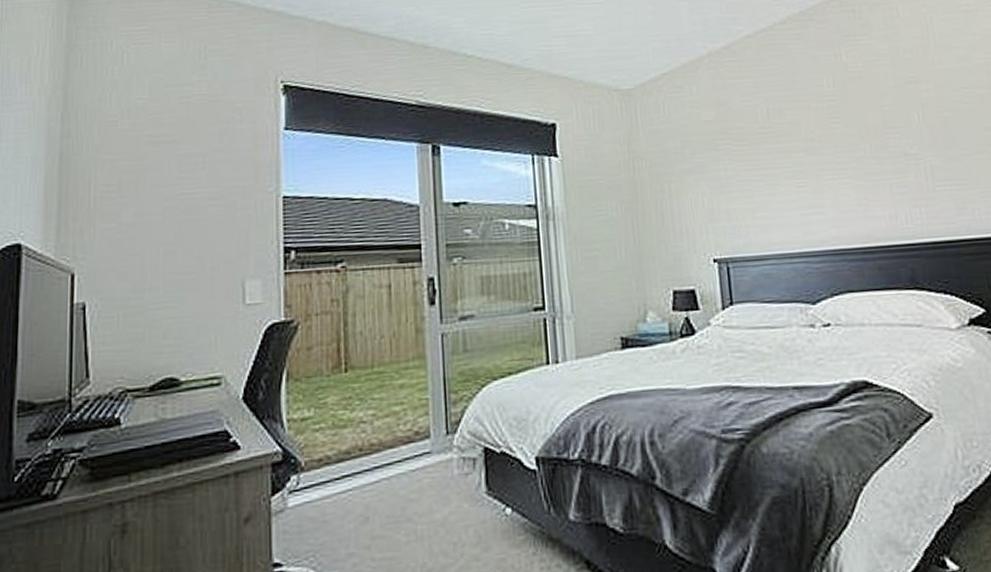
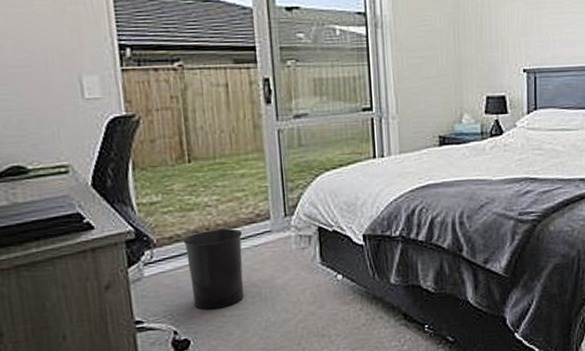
waste bin: none [333,449,399,551] -> present [182,228,245,310]

